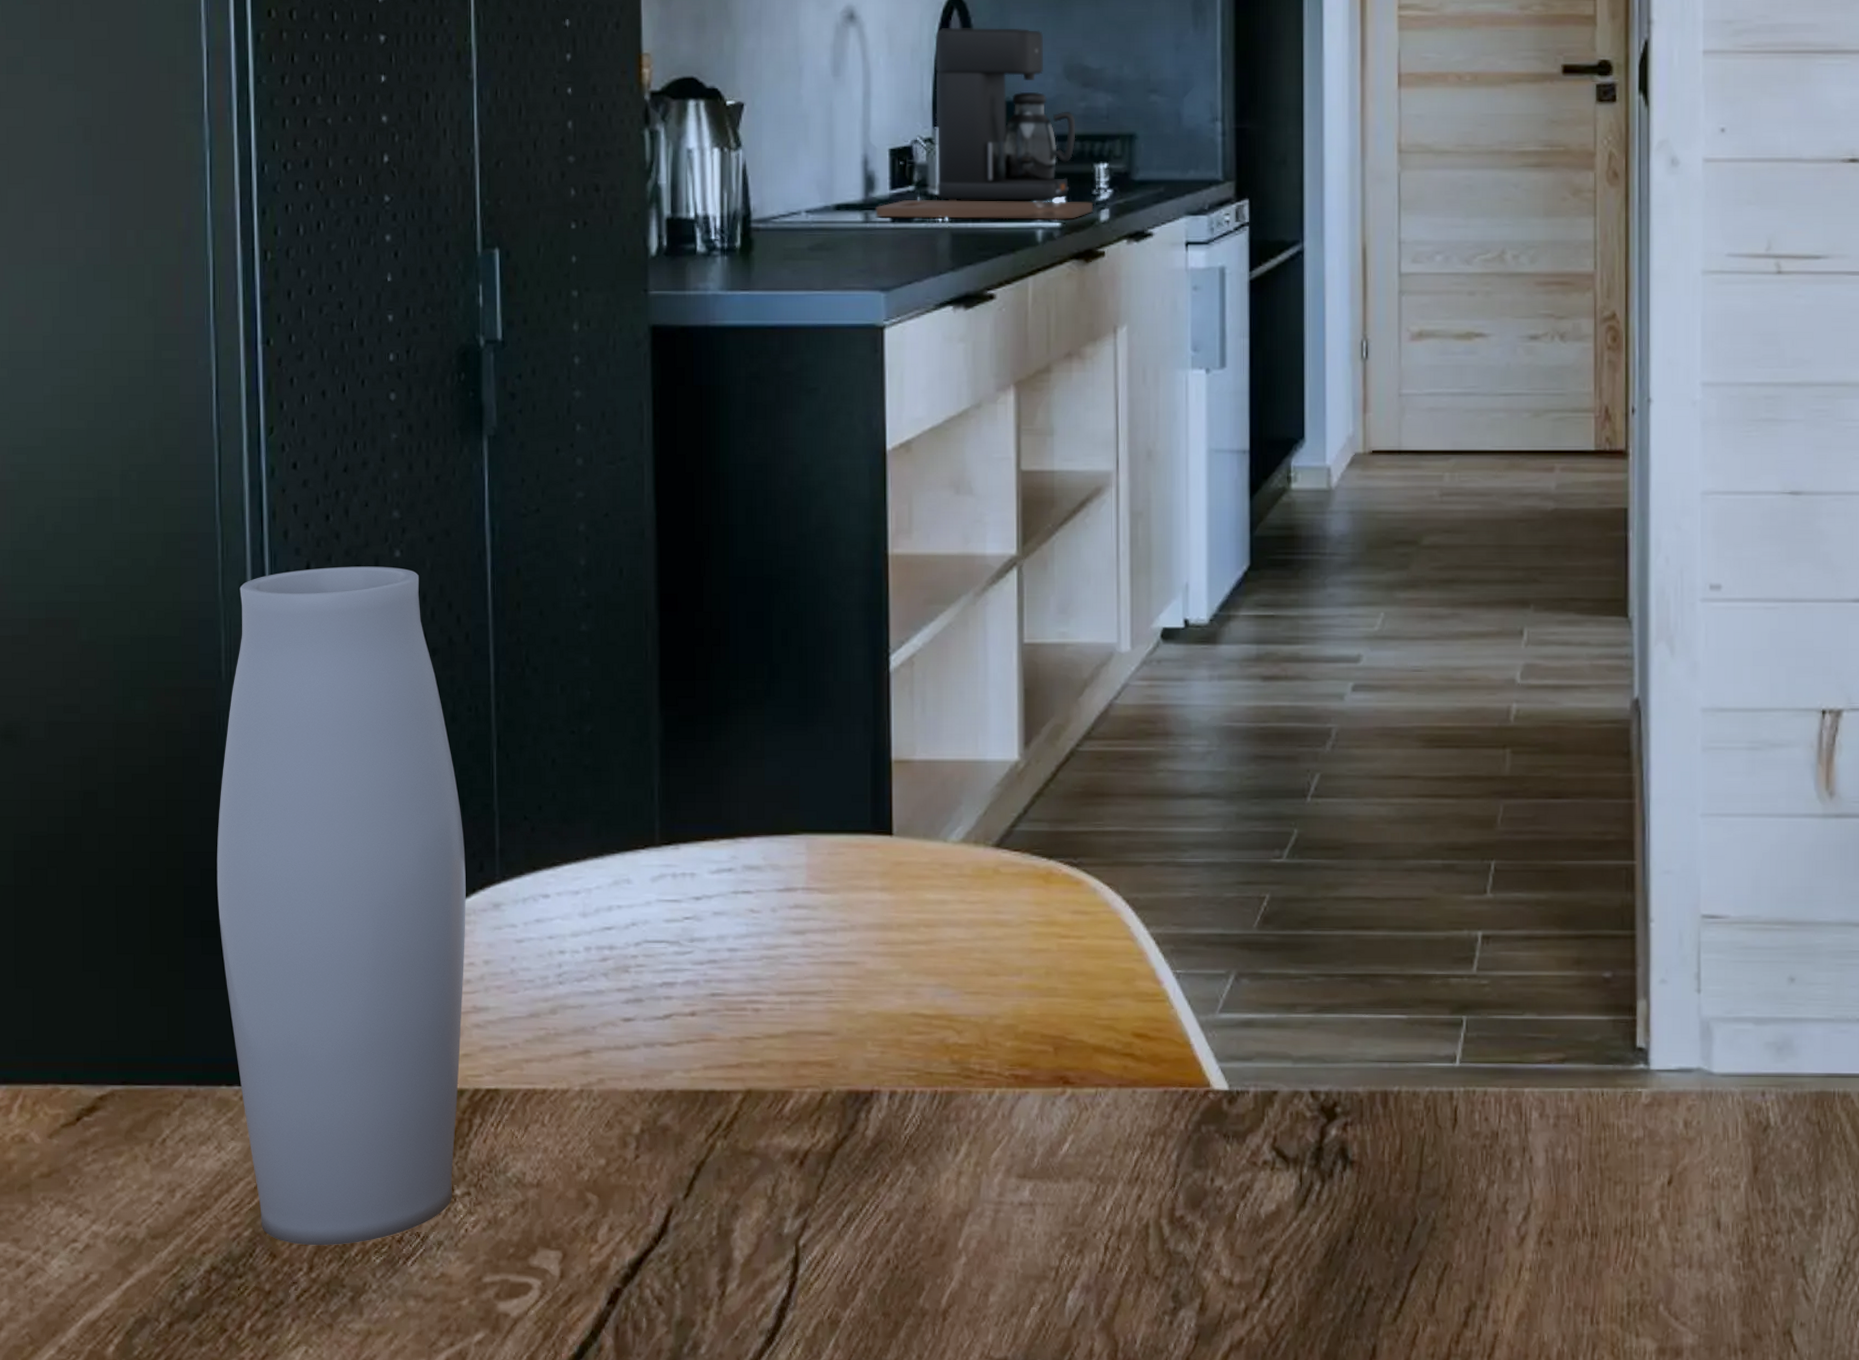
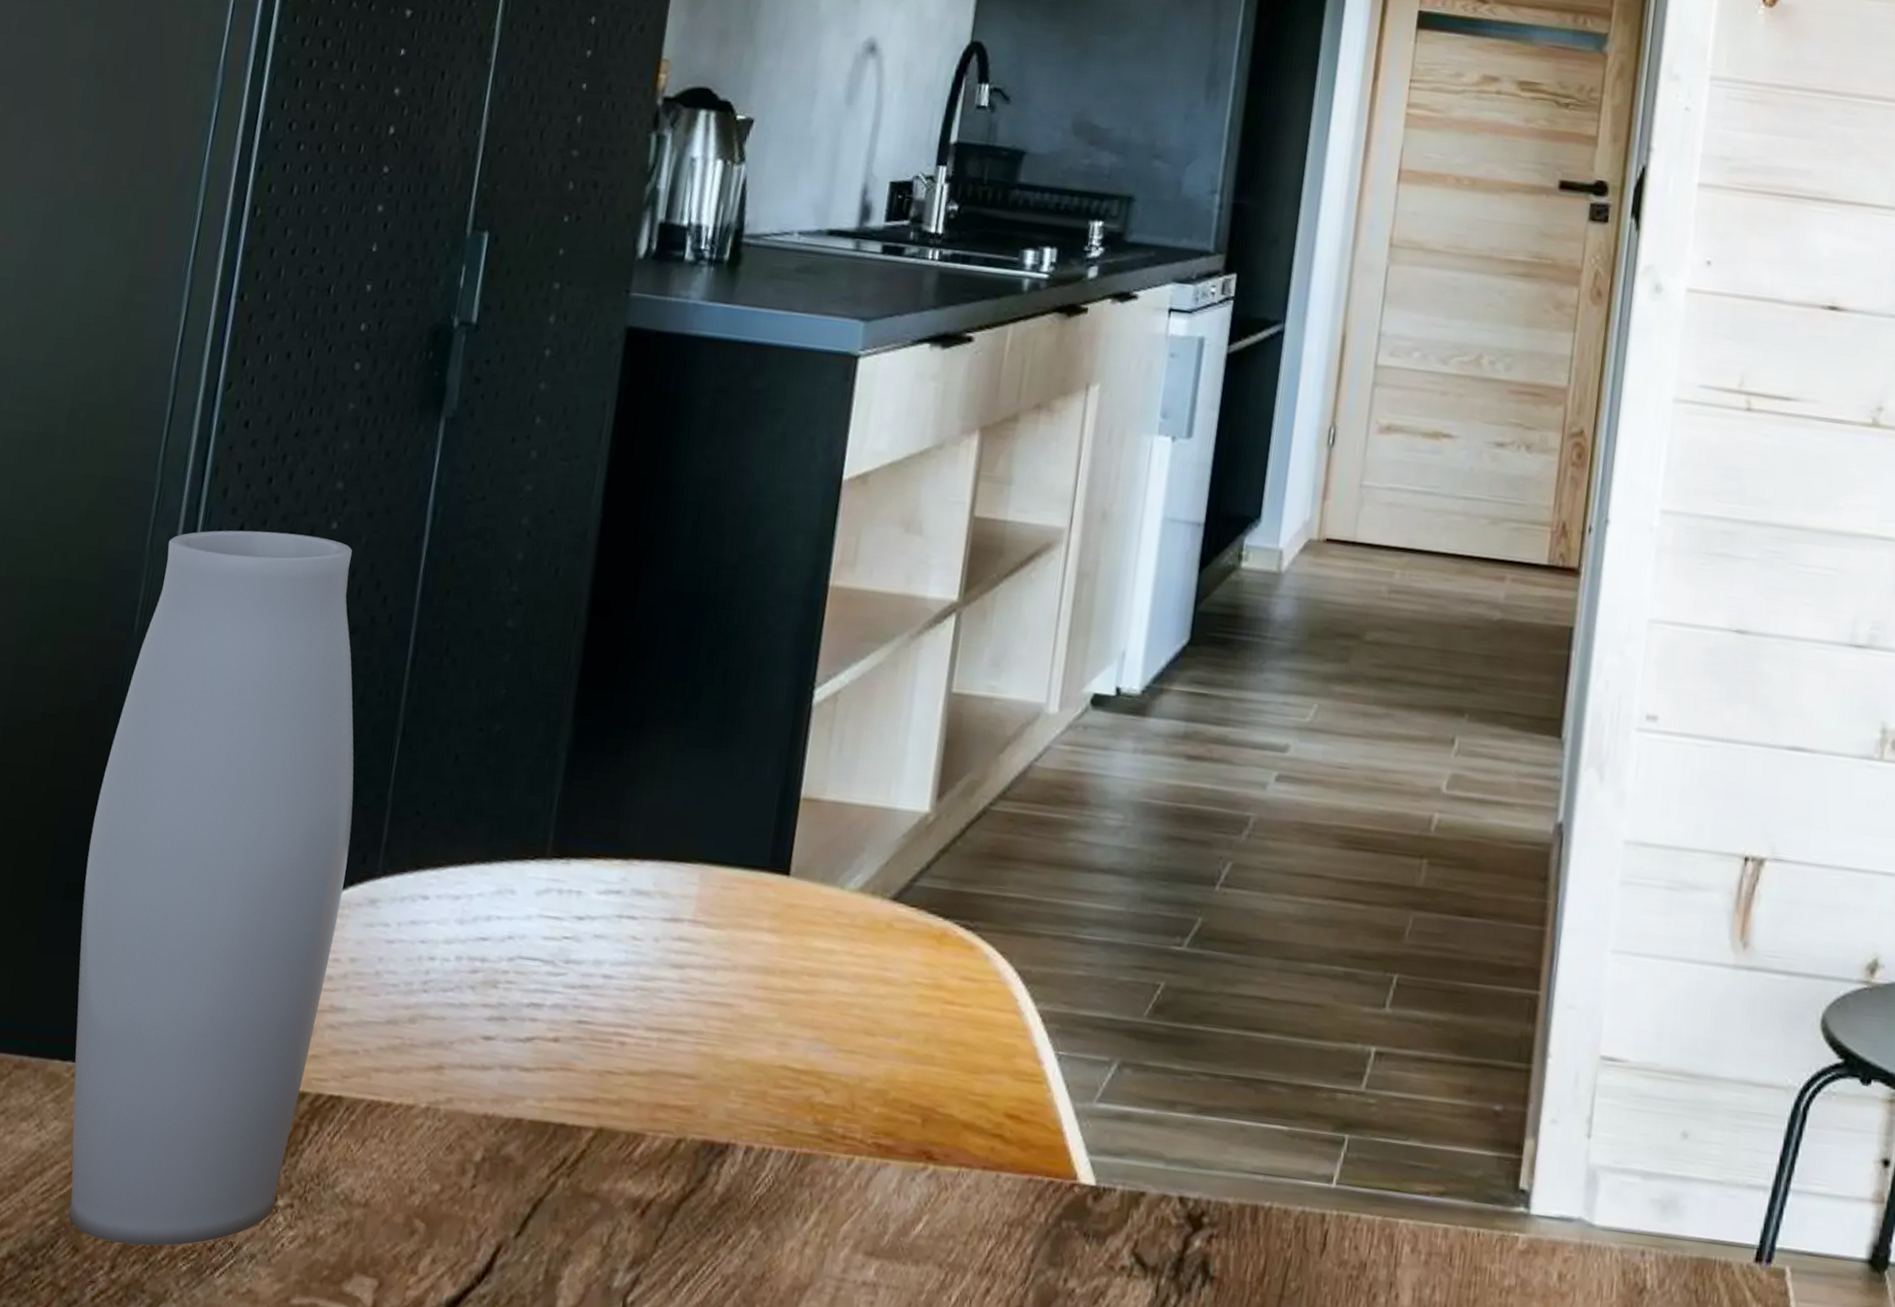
cutting board: present [875,199,1094,220] -> none [866,233,1083,273]
coffee maker: present [935,27,1076,202] -> none [930,70,1077,252]

